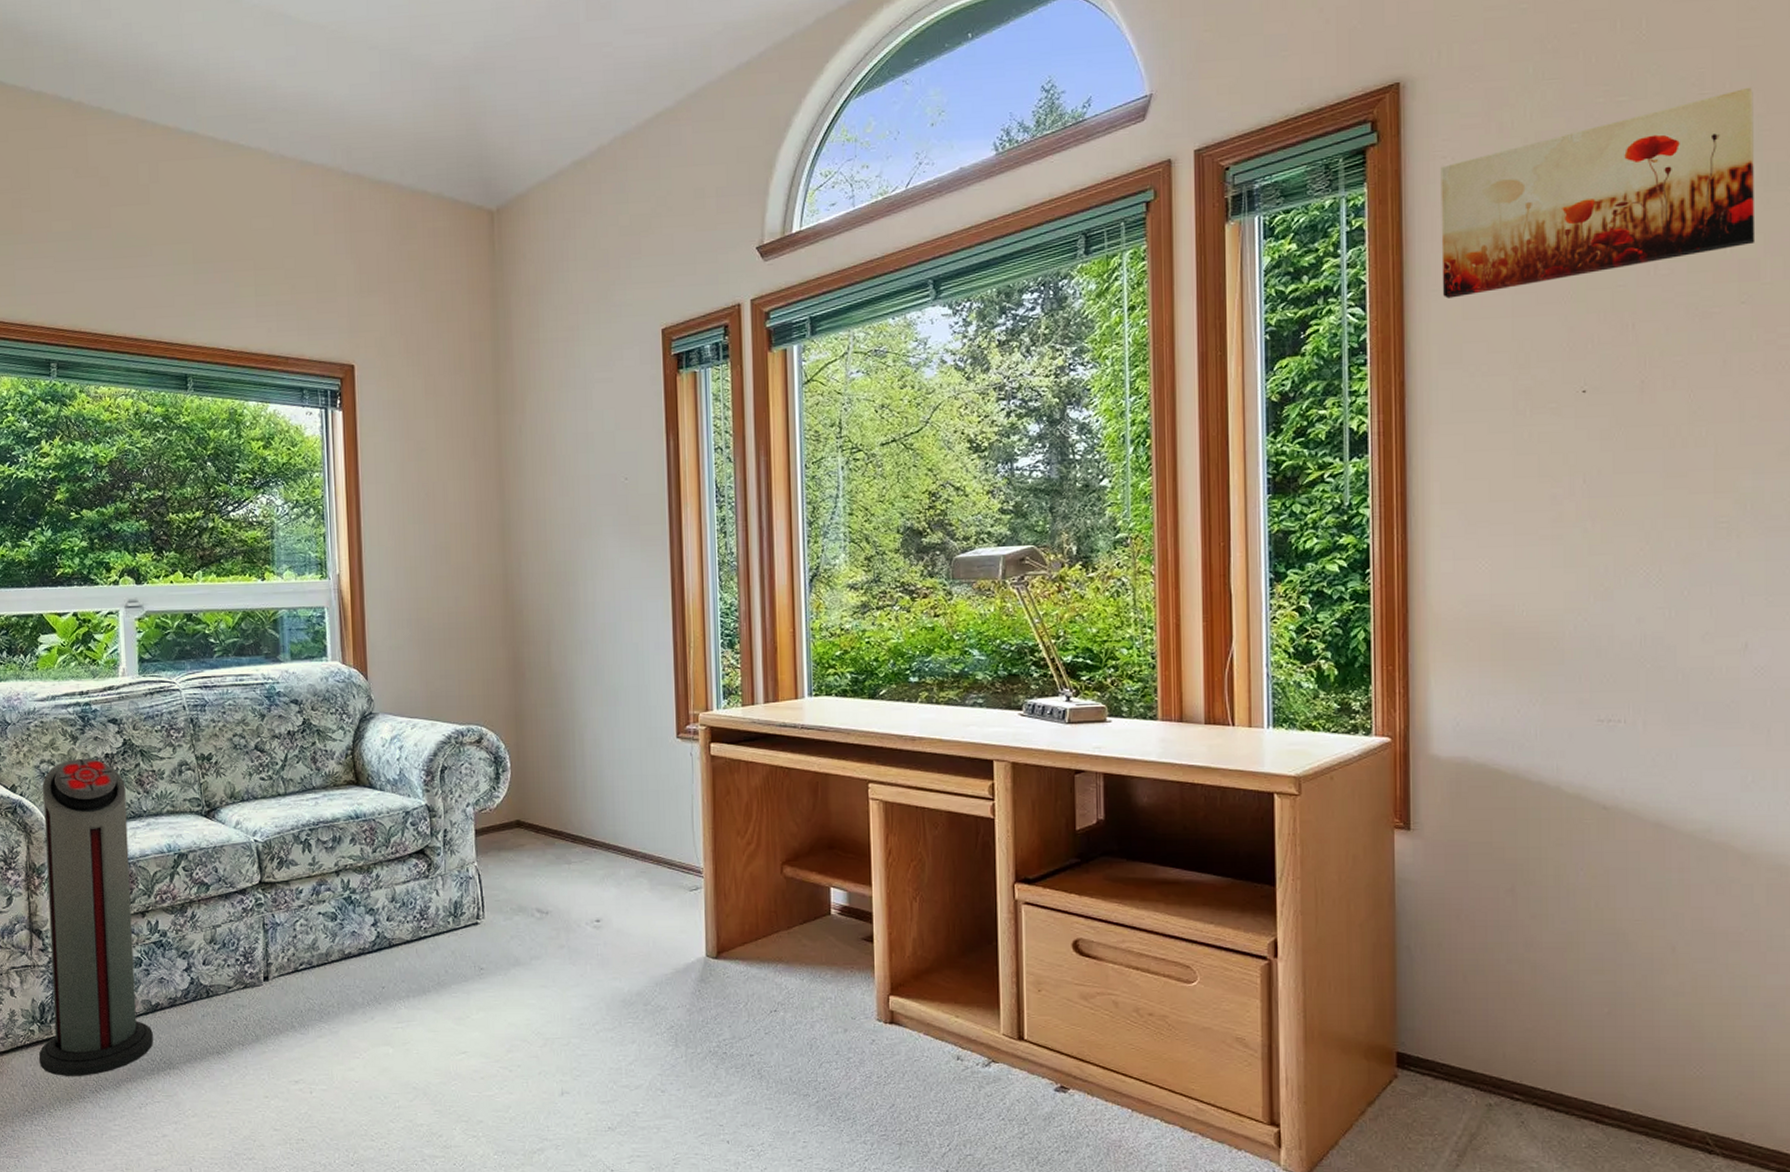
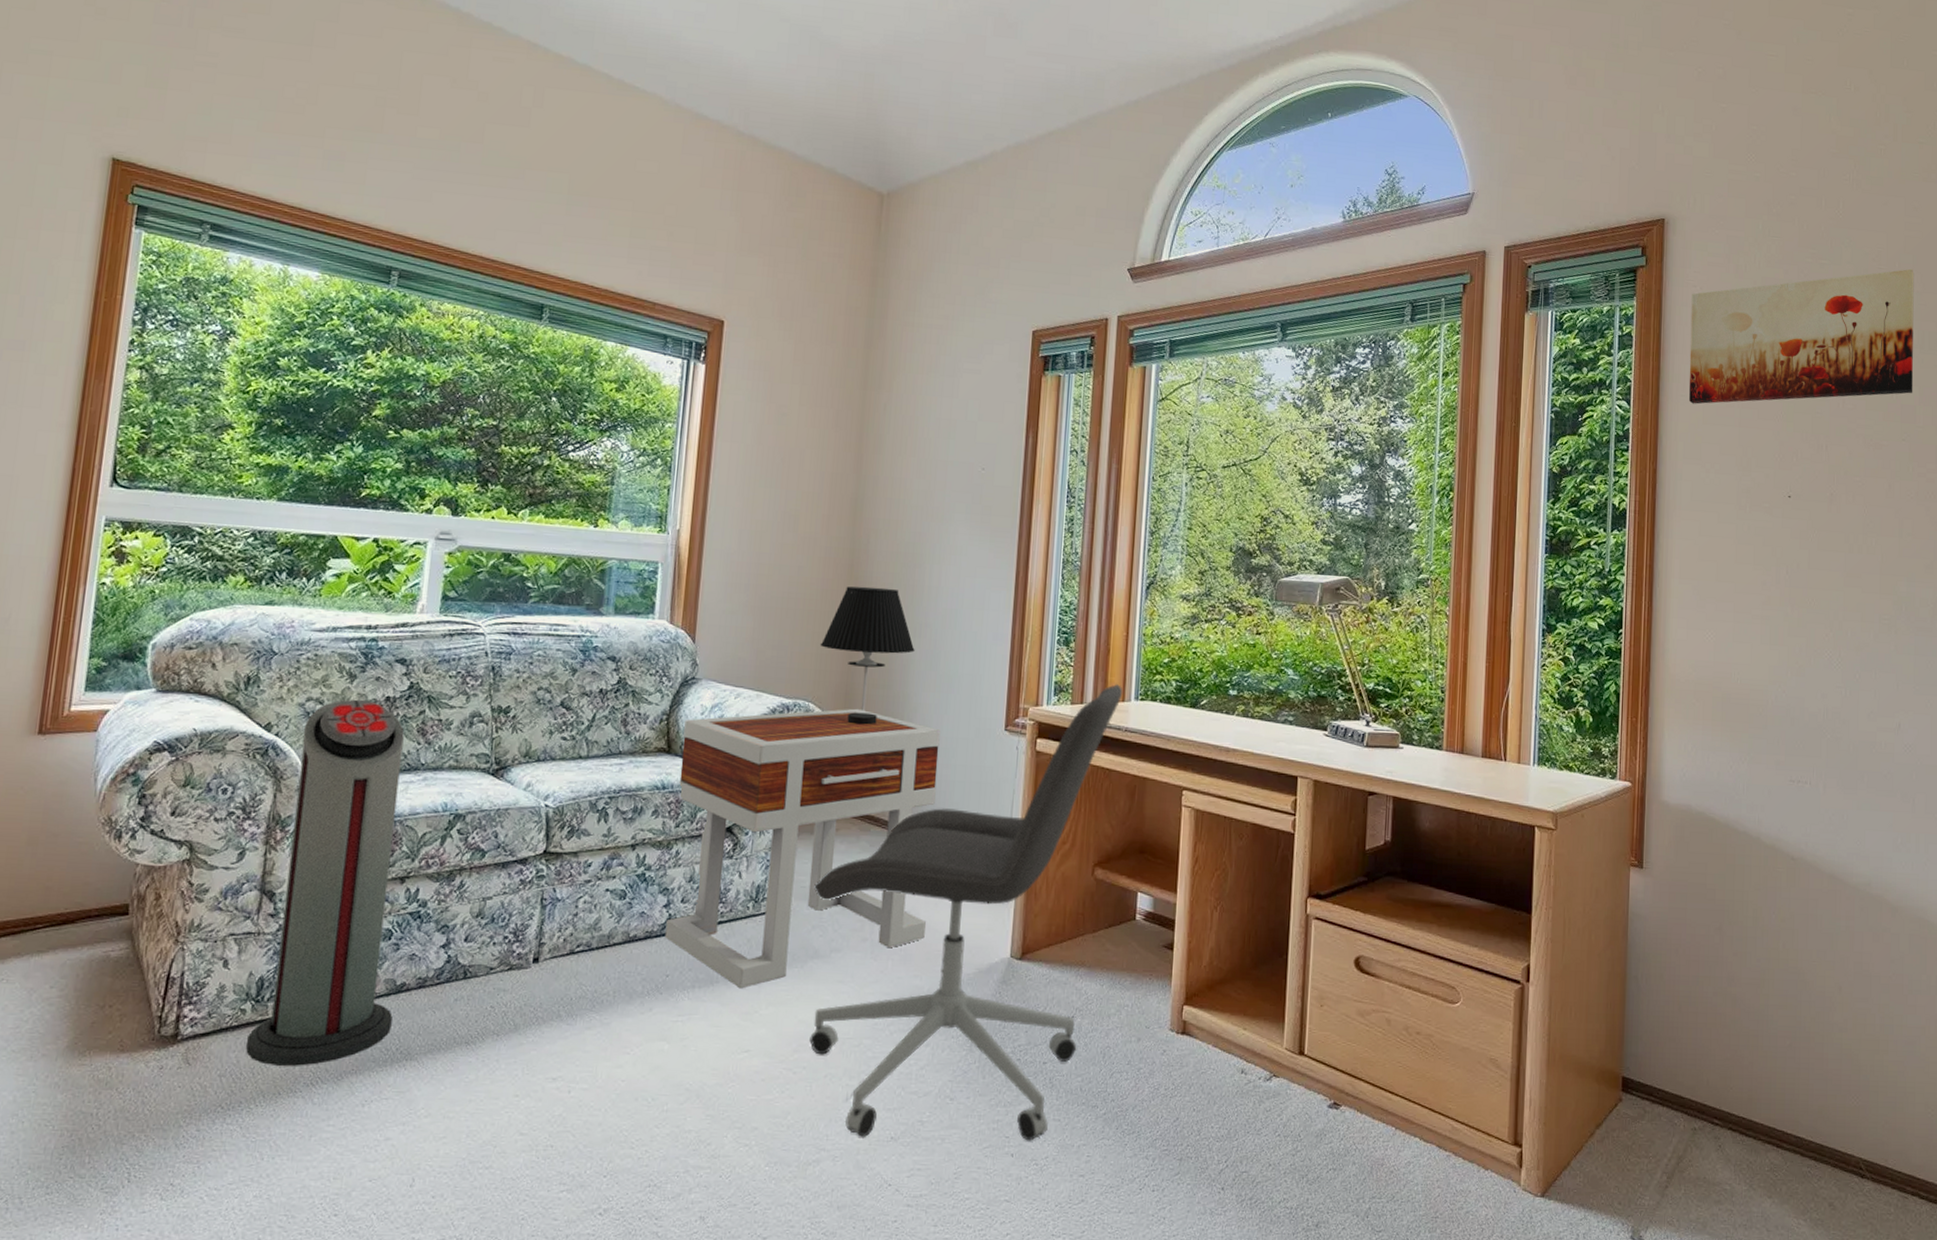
side table: none [368,728,619,997] -> present [665,708,941,989]
table lamp: none [485,609,578,744] -> present [820,586,915,725]
office chair: none [508,681,795,1129] -> present [809,683,1123,1141]

